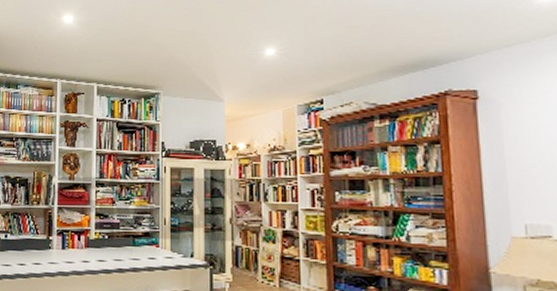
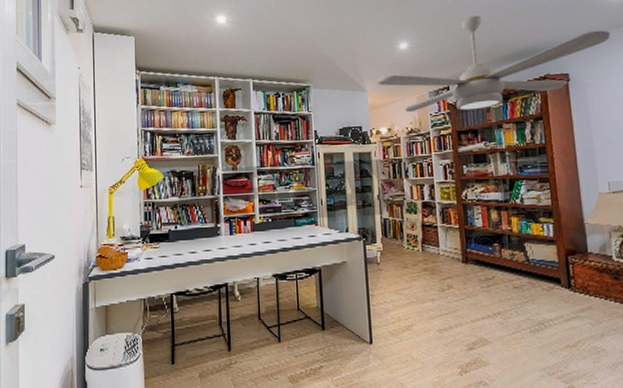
ceiling fan: none [236,19,536,128] -> present [376,15,610,113]

